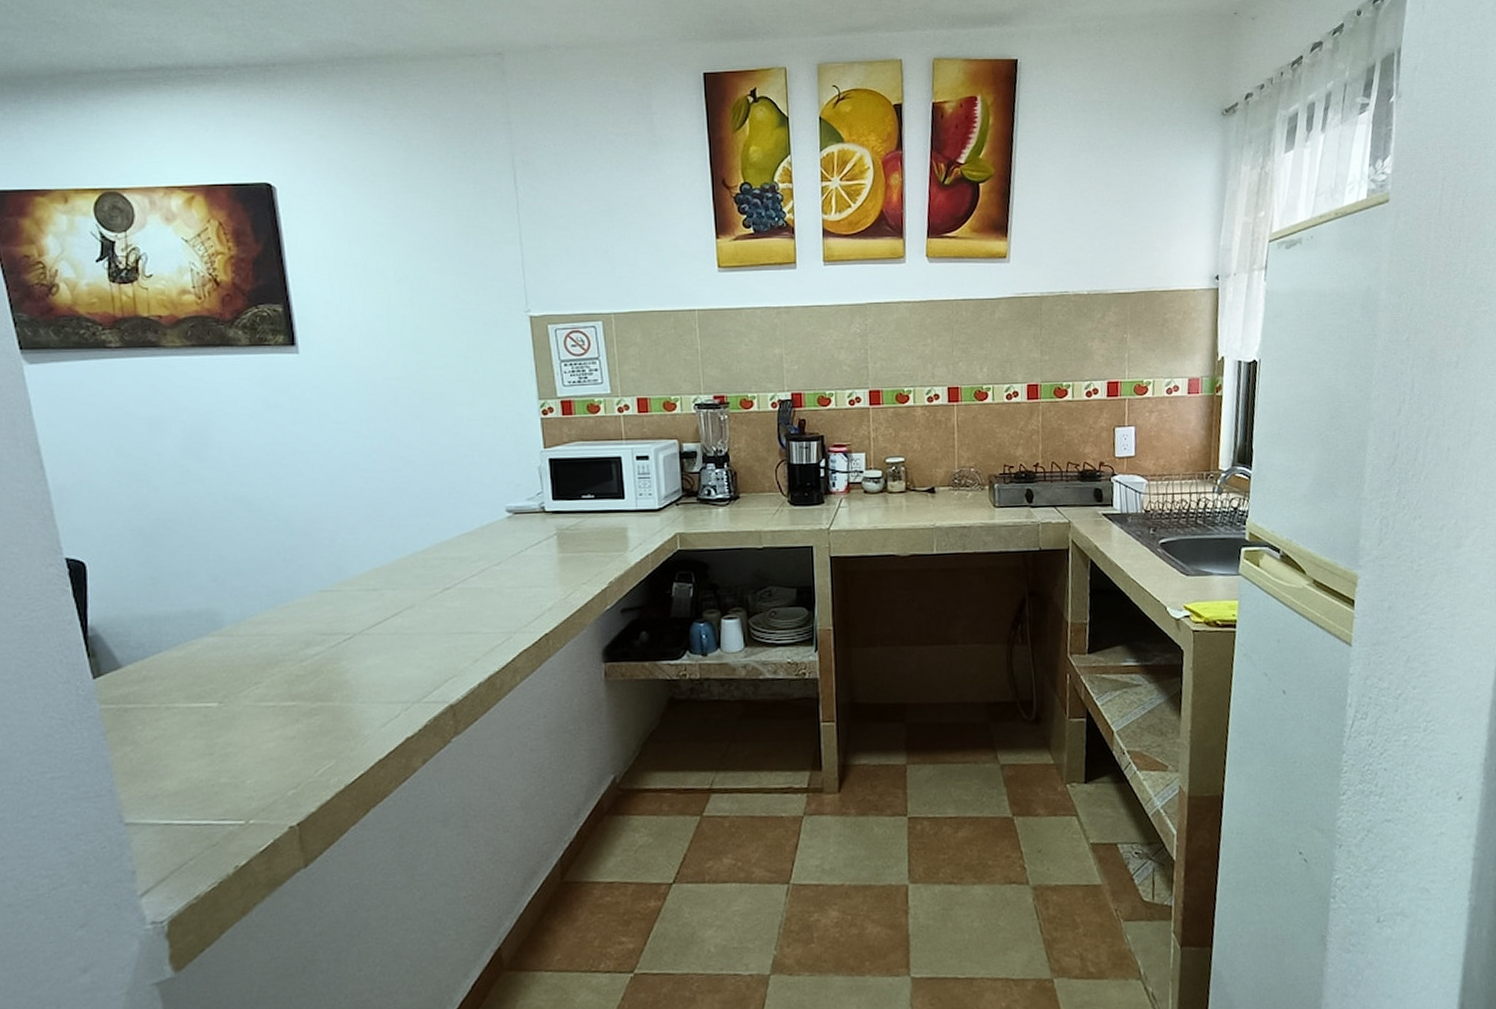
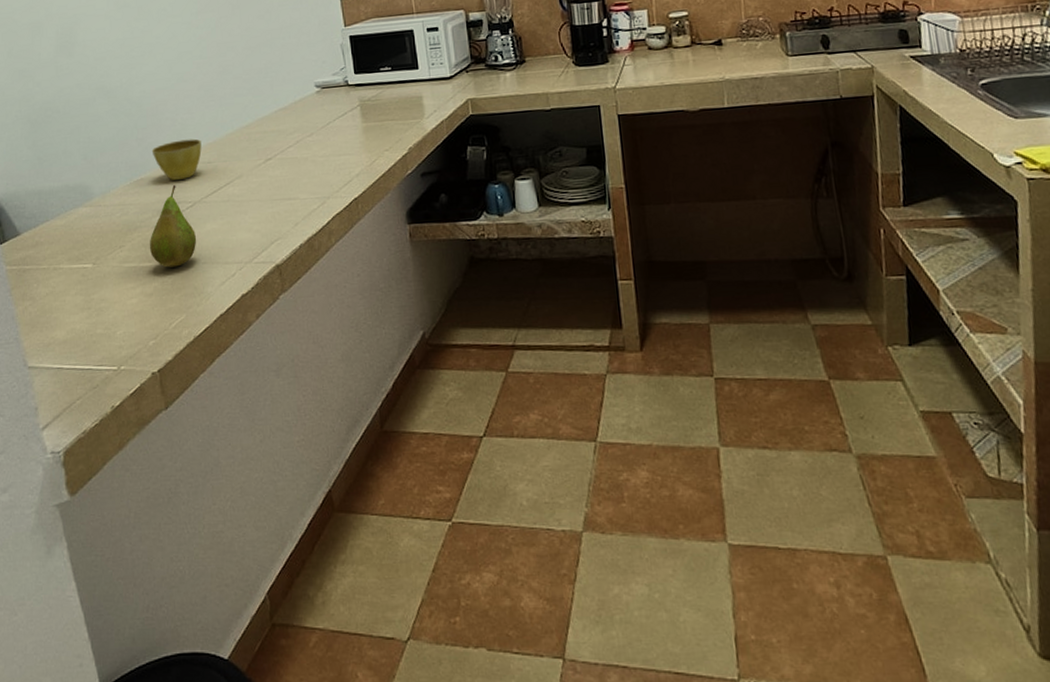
fruit: none [295,614,354,707] -> present [150,185,197,268]
flower pot: none [302,562,366,610] -> present [151,138,202,181]

